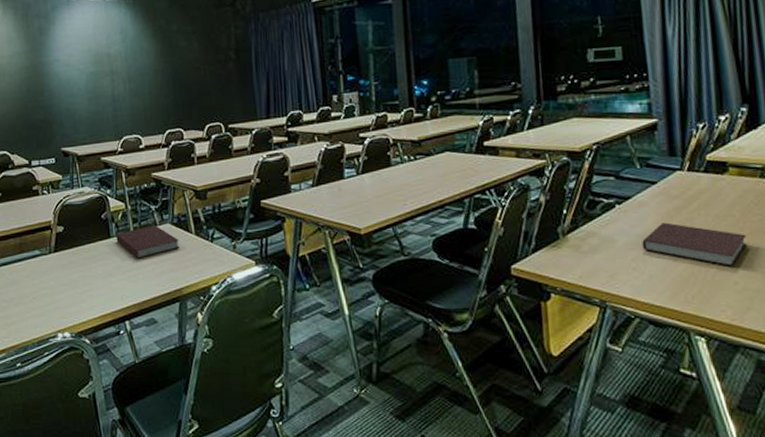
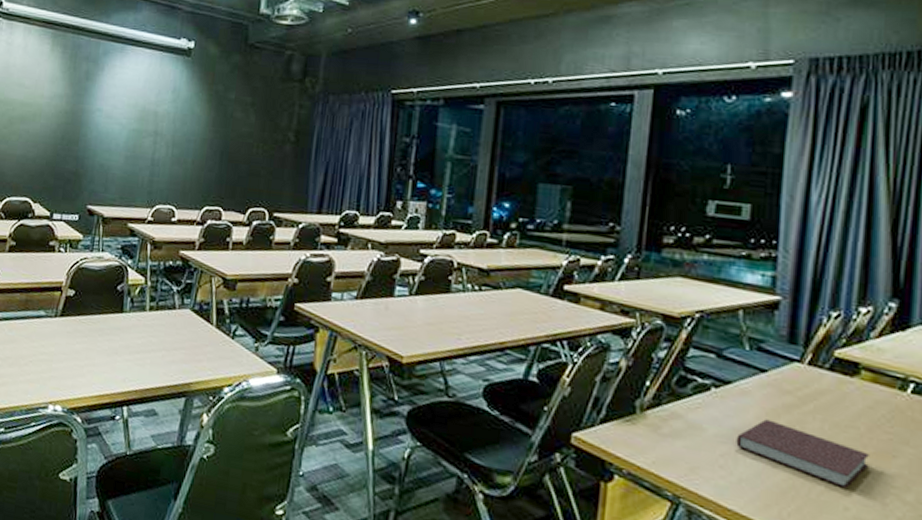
notebook: present [116,224,180,259] -> none [129,307,197,342]

